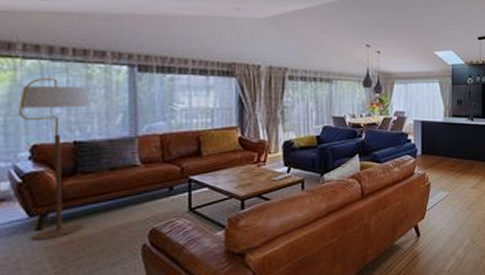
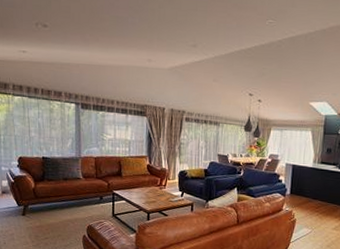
floor lamp: present [19,78,90,241] -> none [12,110,52,223]

